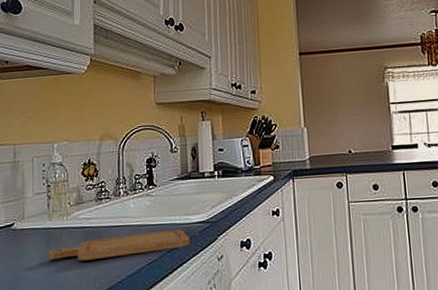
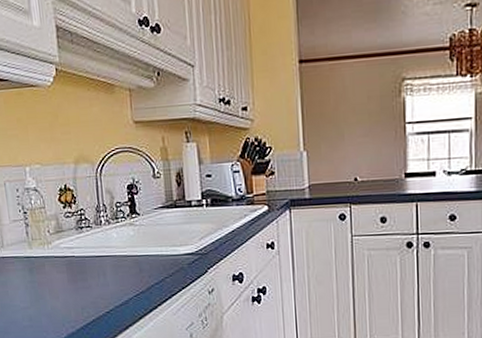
chopping board: present [48,229,190,261] -> none [32,260,179,291]

